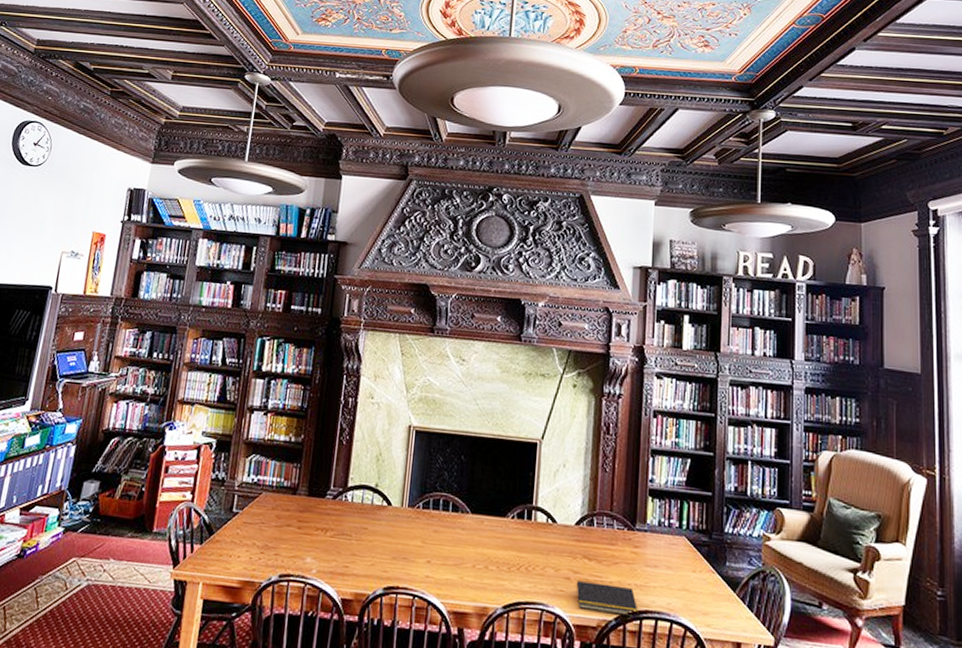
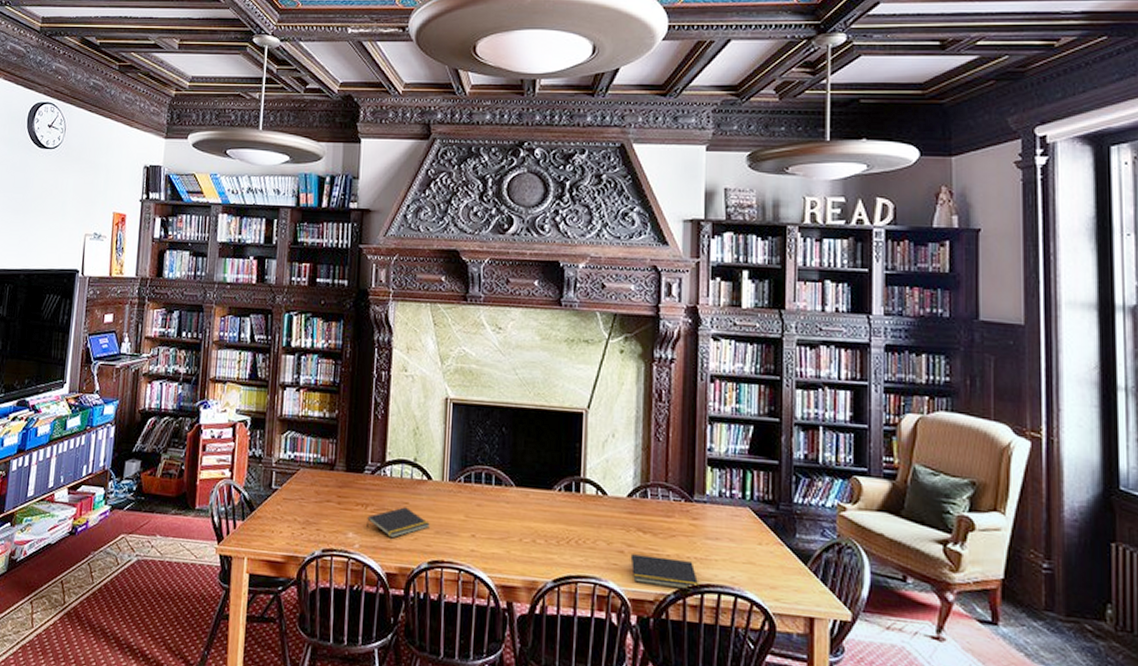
notepad: none [325,532,387,564] -> present [367,507,430,539]

